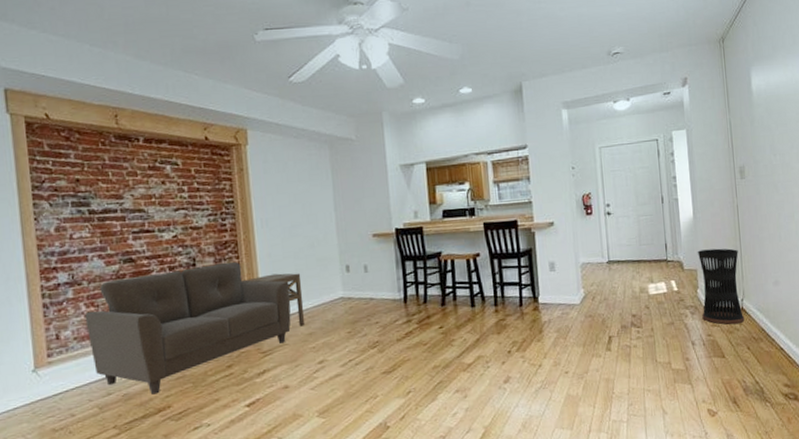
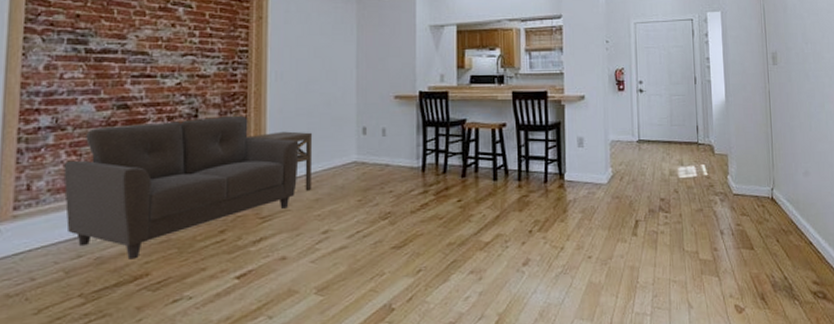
umbrella stand: present [698,248,745,325] -> none [729,134,775,215]

